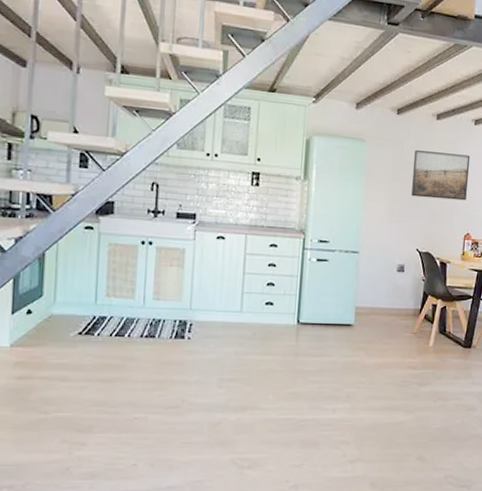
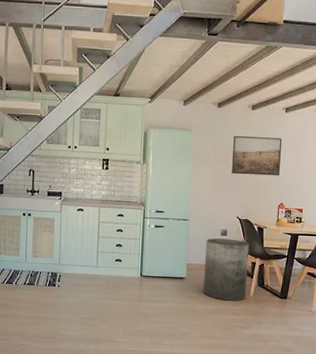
trash can: none [374,275,430,352] -> present [203,238,249,301]

